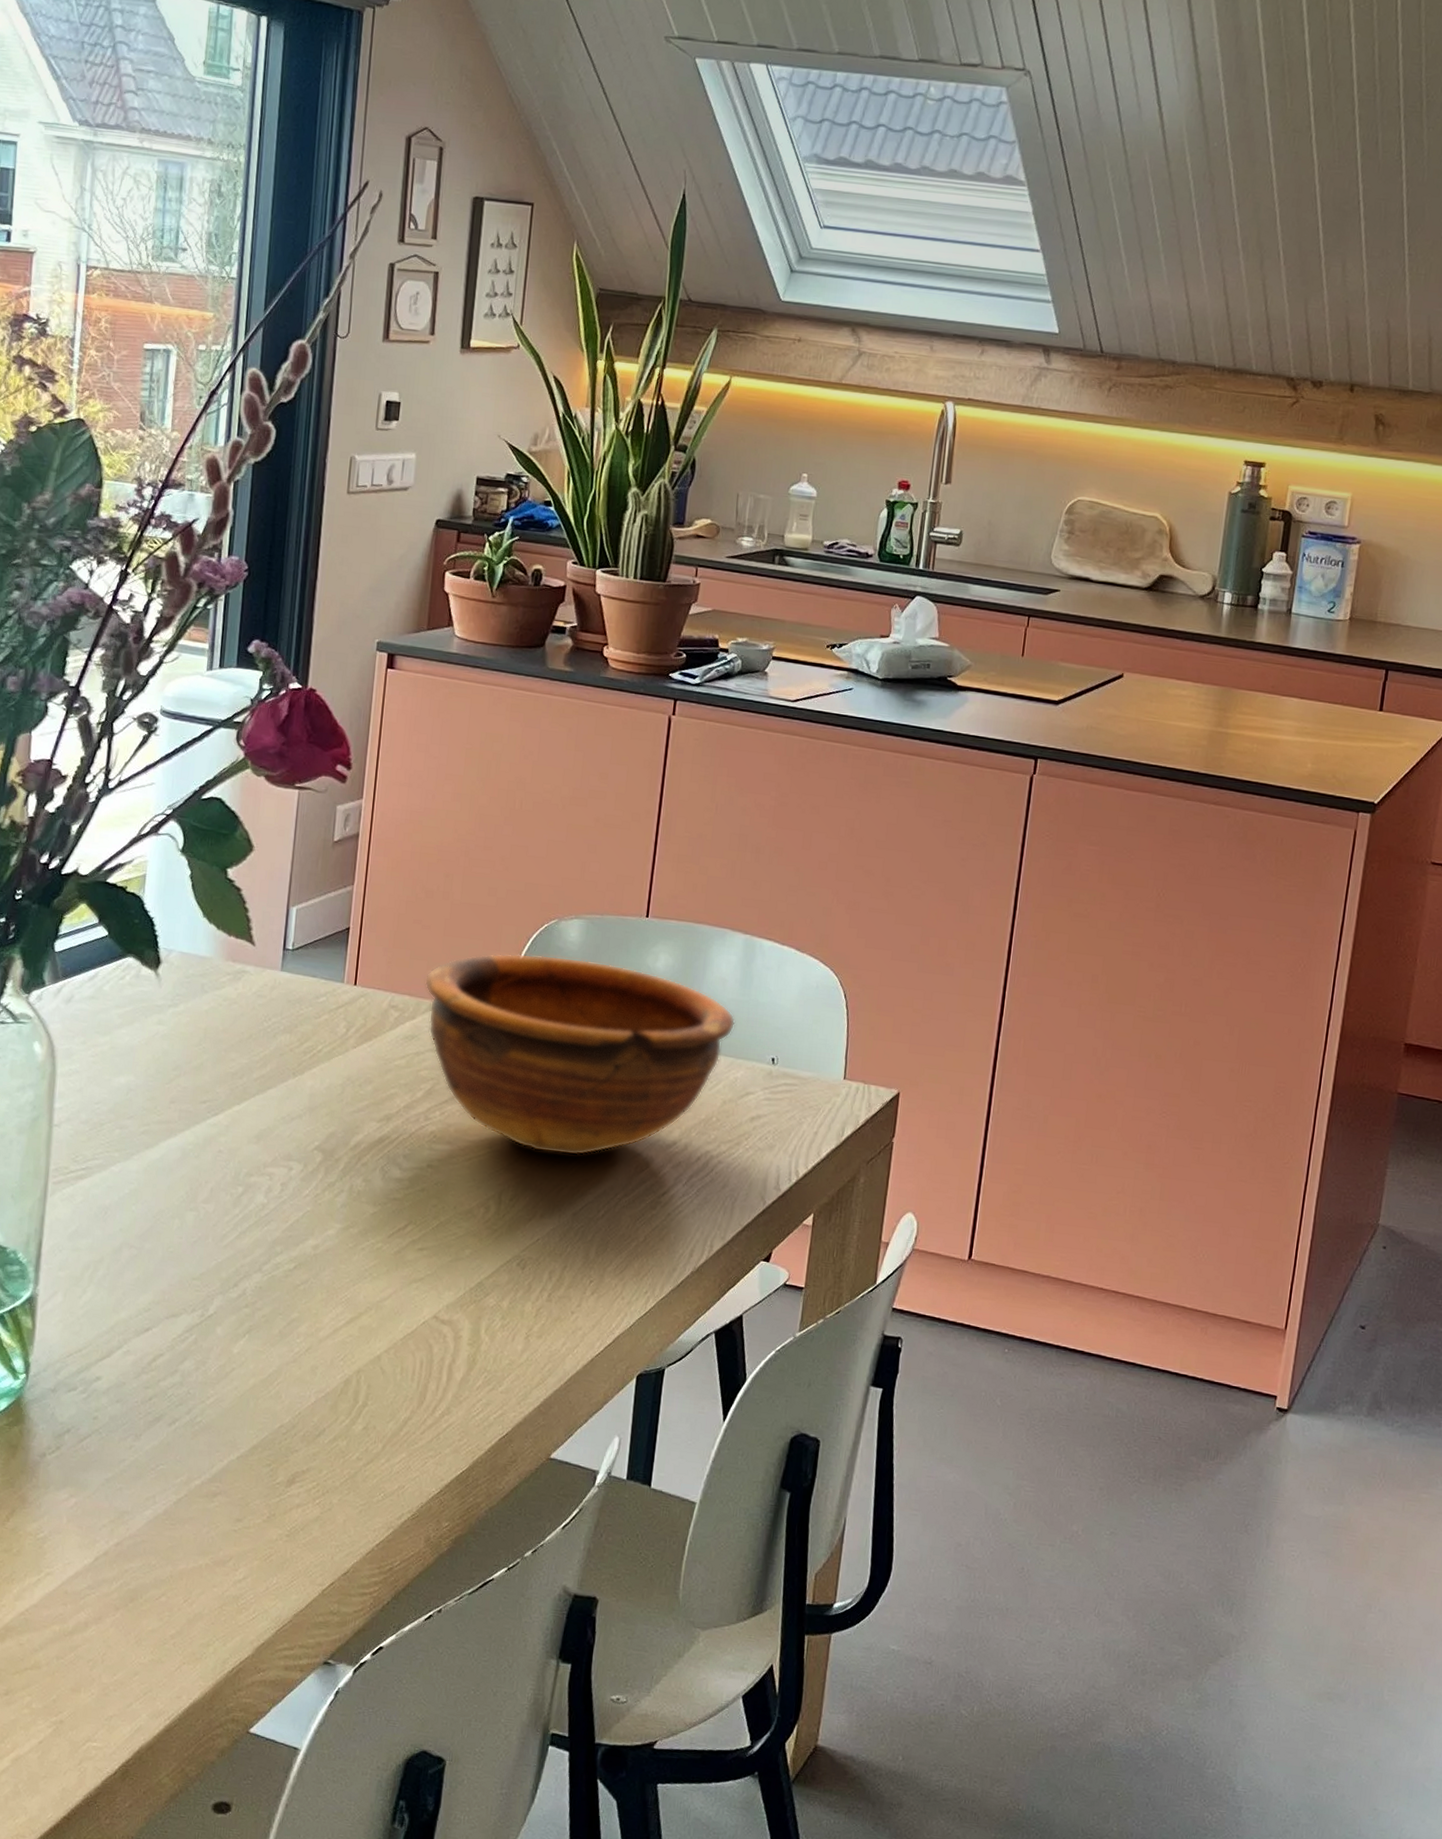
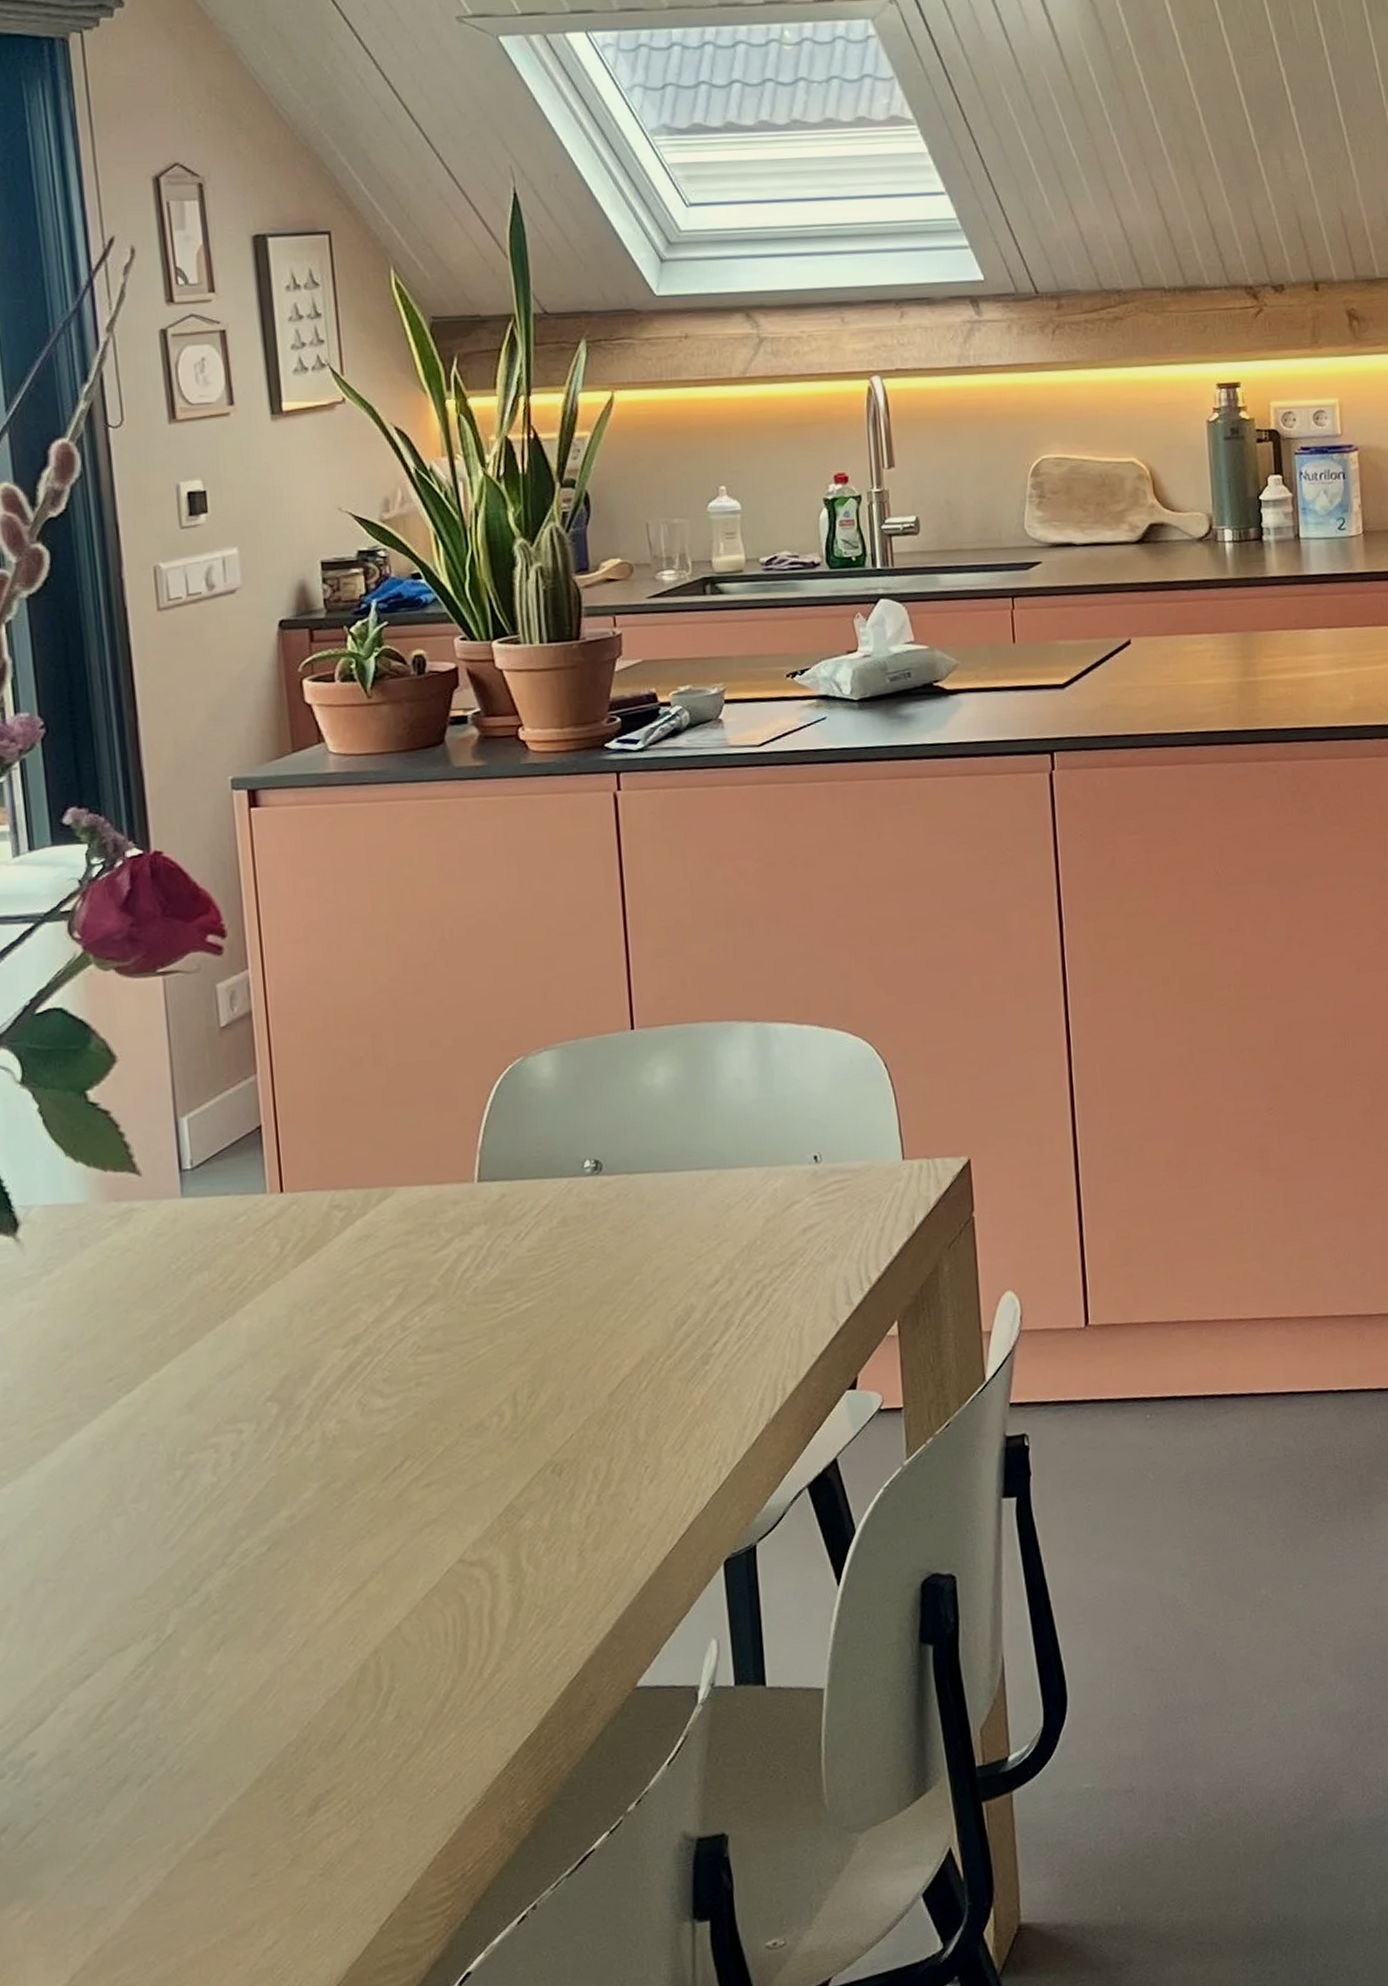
bowl: present [424,953,736,1156] -> none [369,1092,763,1333]

